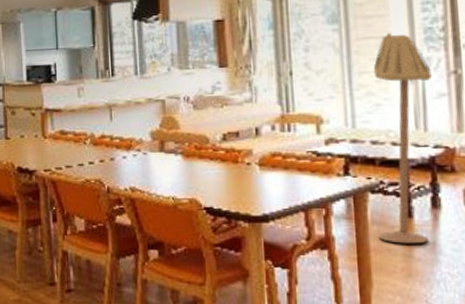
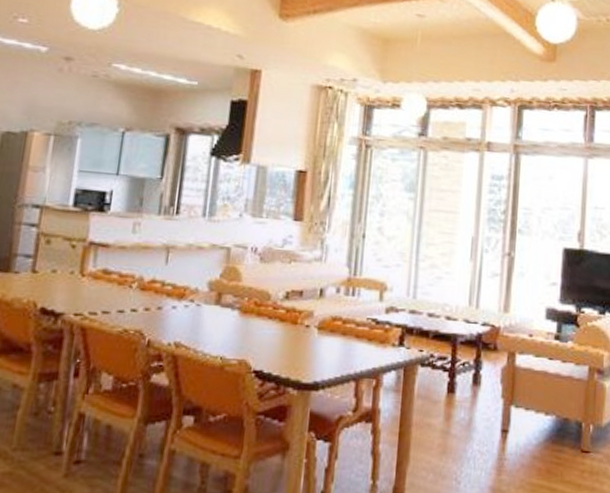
floor lamp: present [373,32,432,244] -> none [422,208,490,420]

